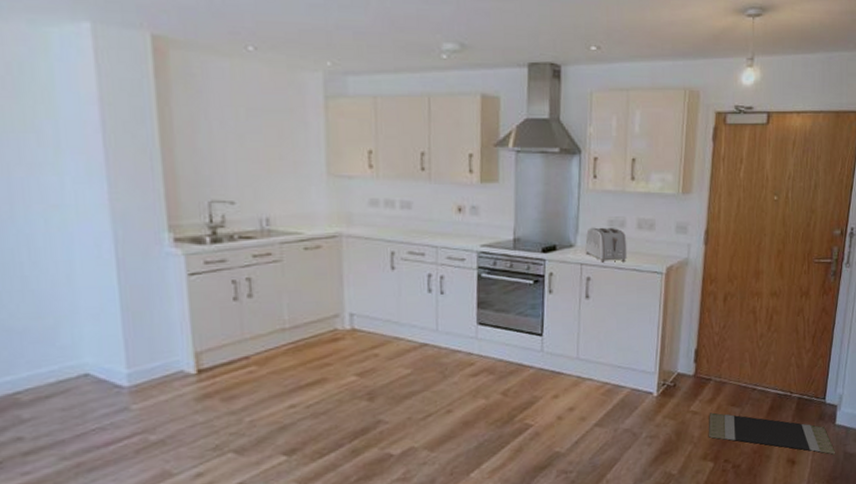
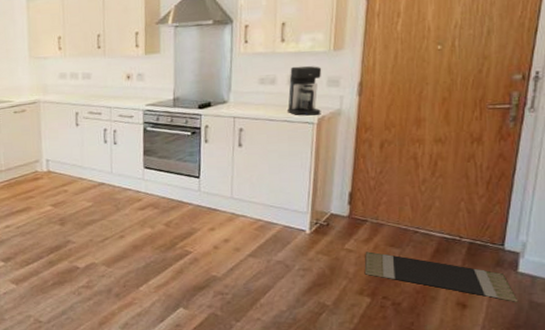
toaster: present [585,227,628,263] -> none [237,85,278,116]
coffee maker: none [637,208,671,265] -> present [288,66,322,116]

